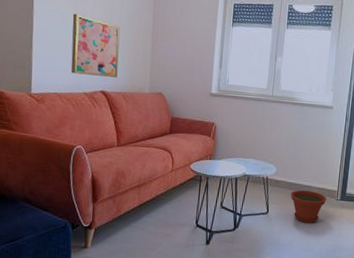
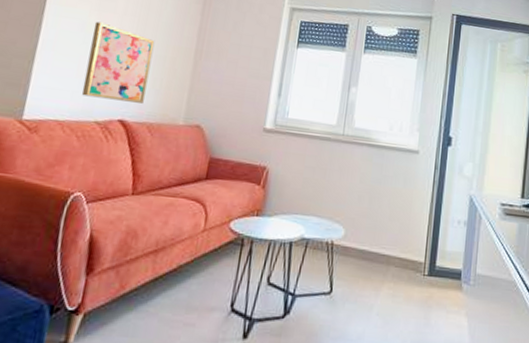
plant pot: present [290,190,327,223] -> none [362,260,411,308]

